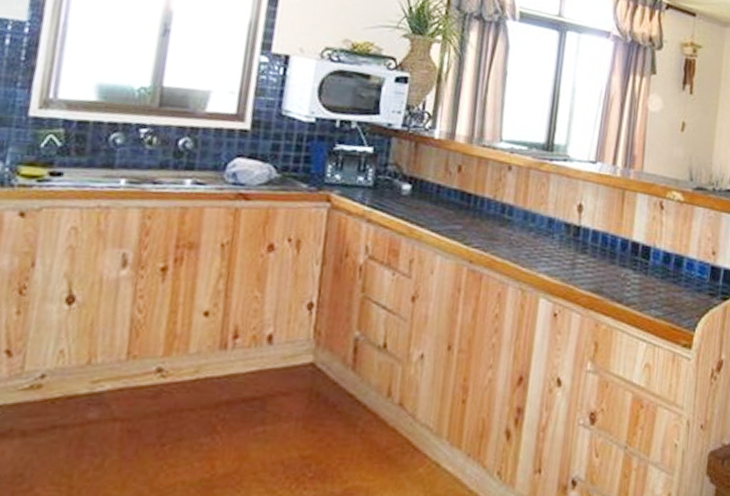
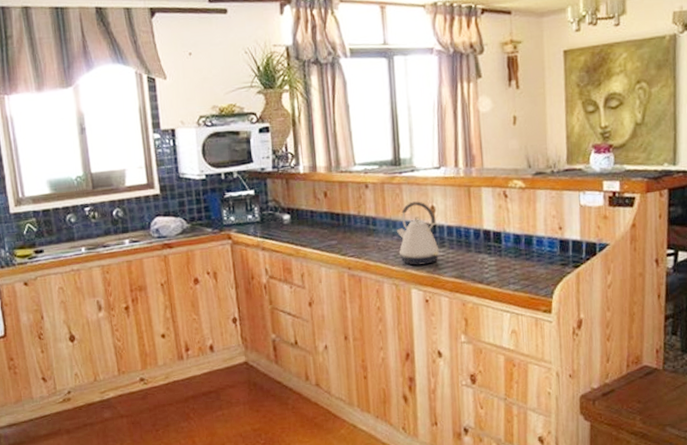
kettle: none [534,195,582,272] -> present [396,201,441,266]

